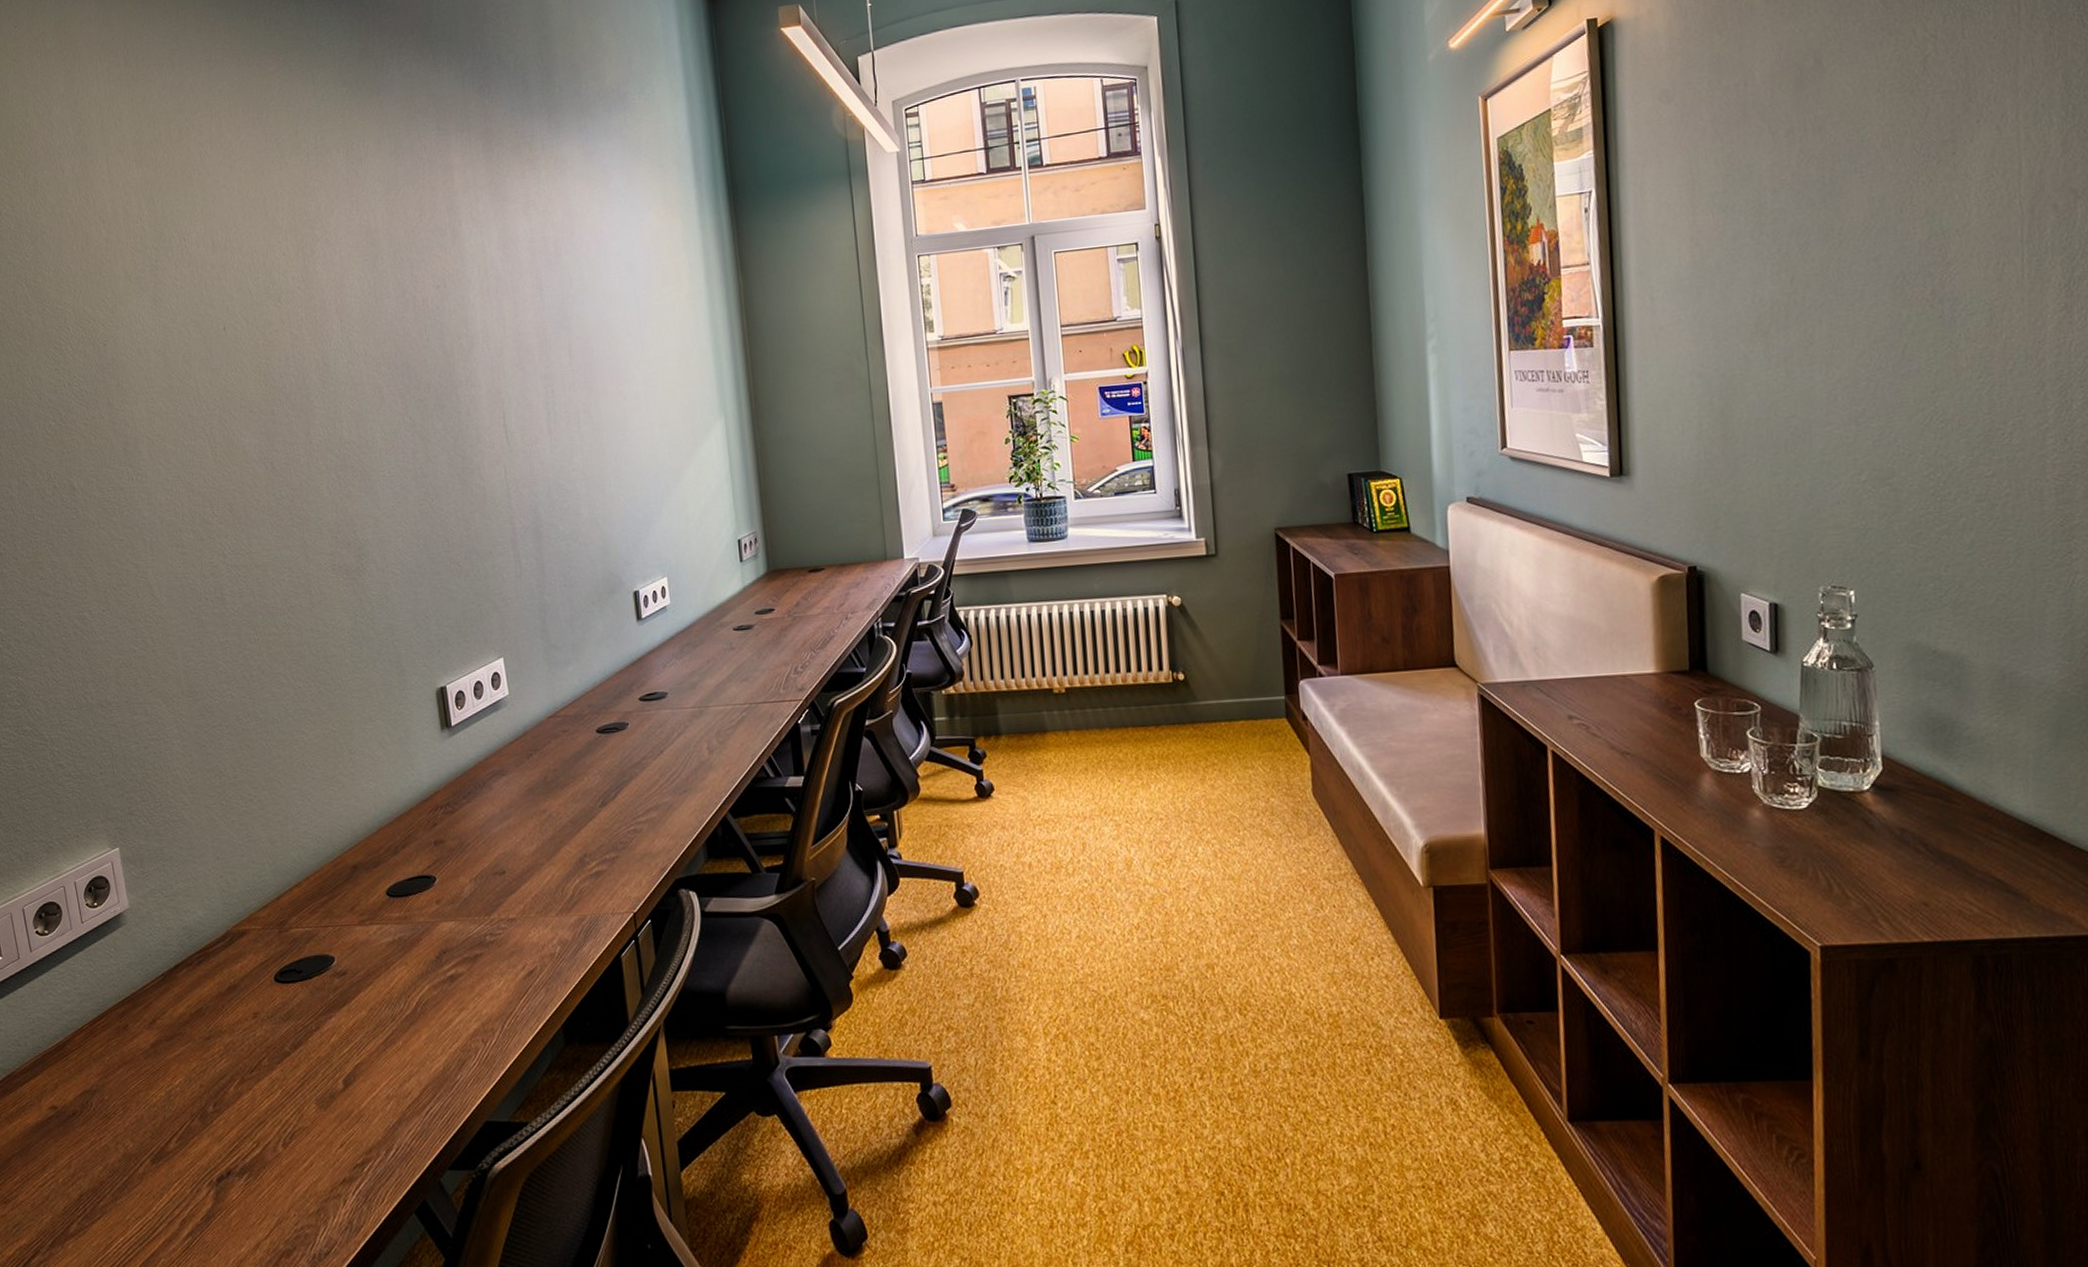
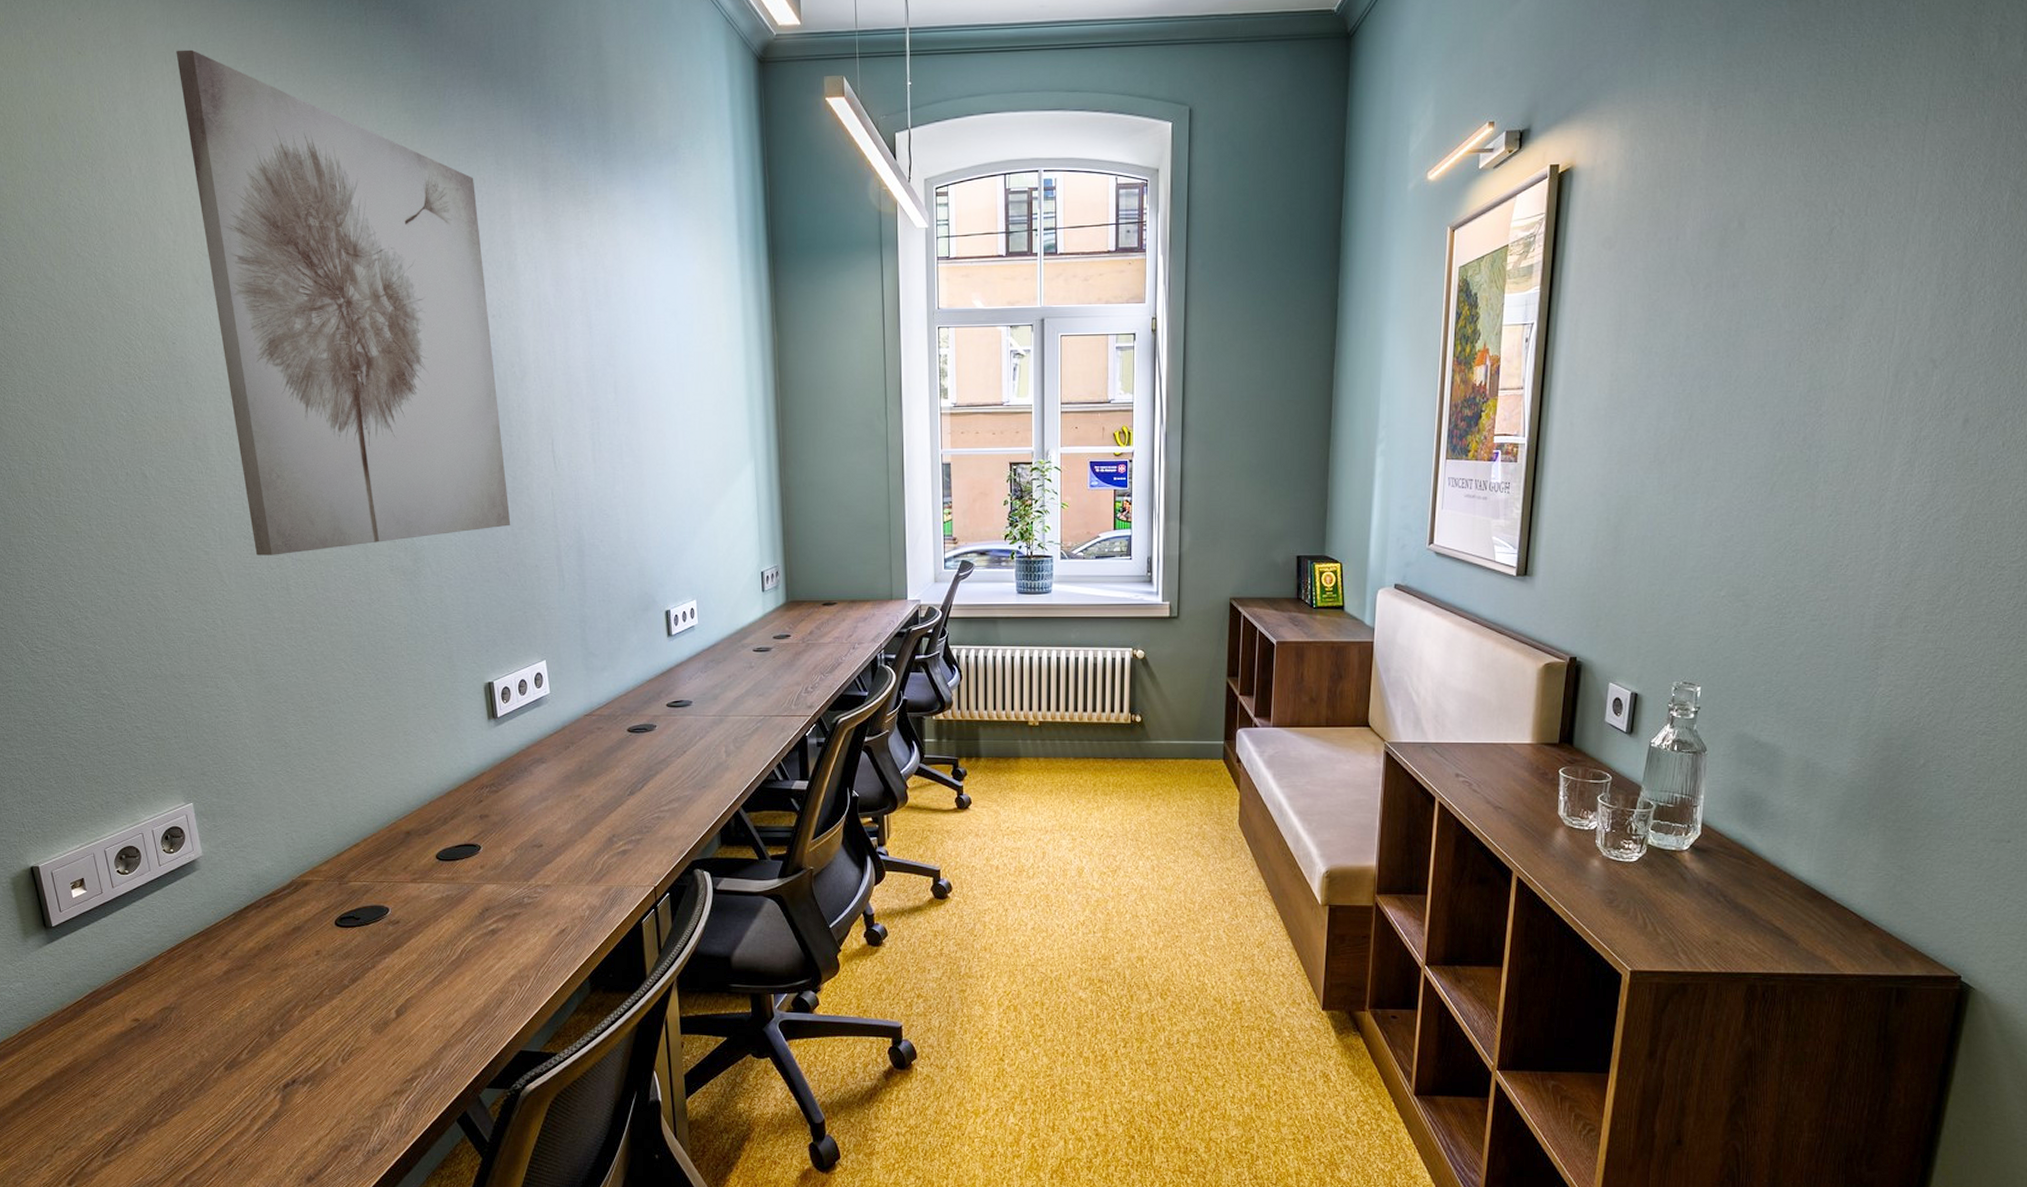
wall art: none [111,45,461,565] -> present [176,49,511,556]

